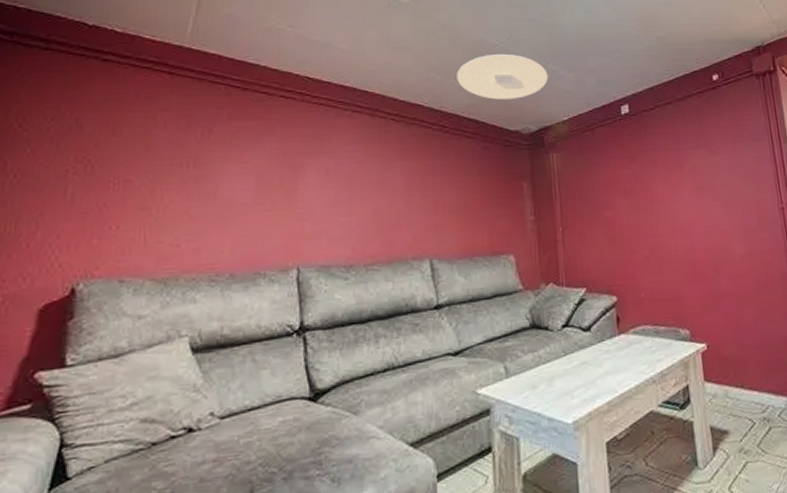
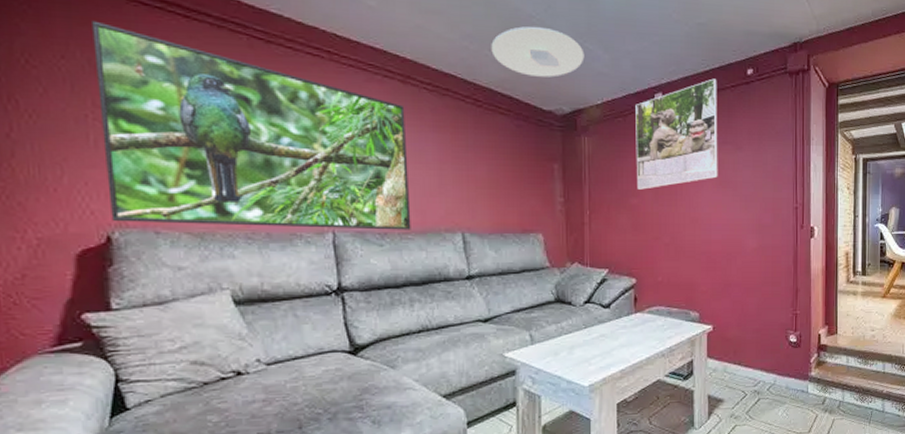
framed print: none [78,84,377,274] -> present [92,20,411,230]
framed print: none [602,86,695,202] -> present [635,78,718,190]

